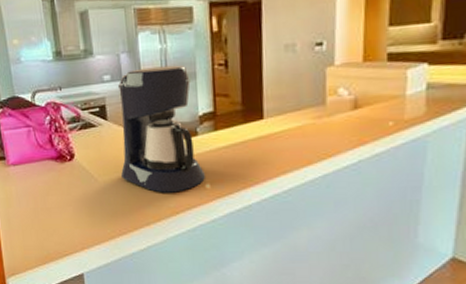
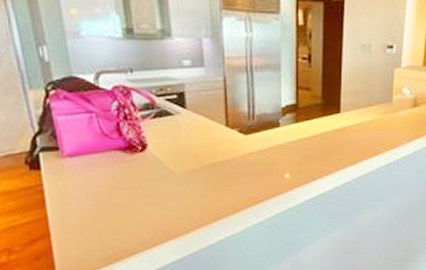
coffee maker: present [118,65,205,193] -> none [199,55,285,184]

